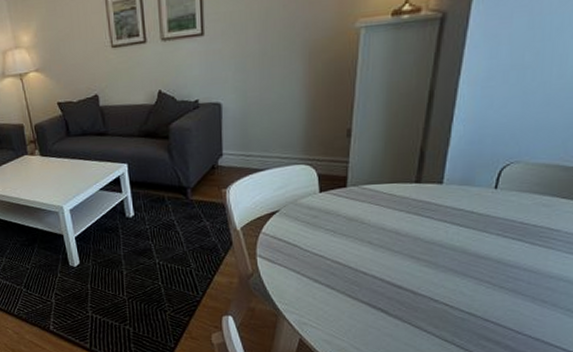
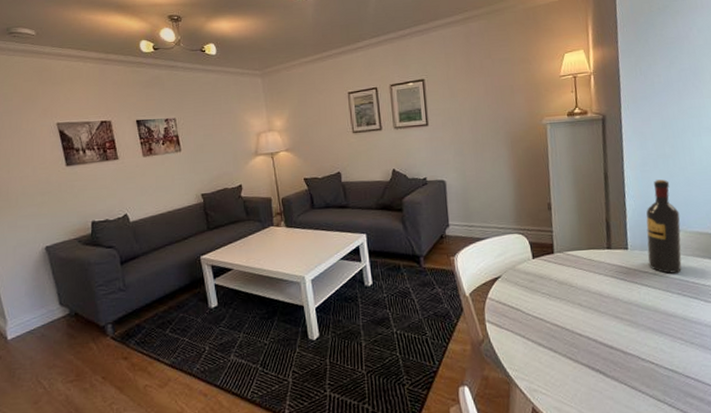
wine bottle: none [466,98,524,212] -> present [646,179,682,274]

